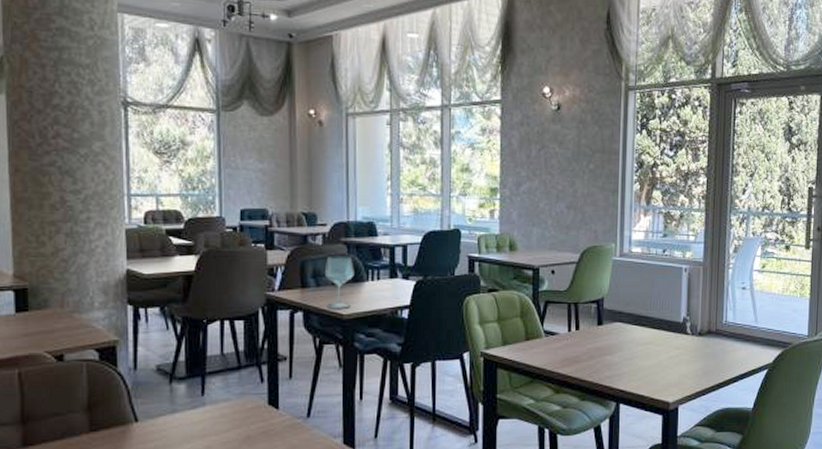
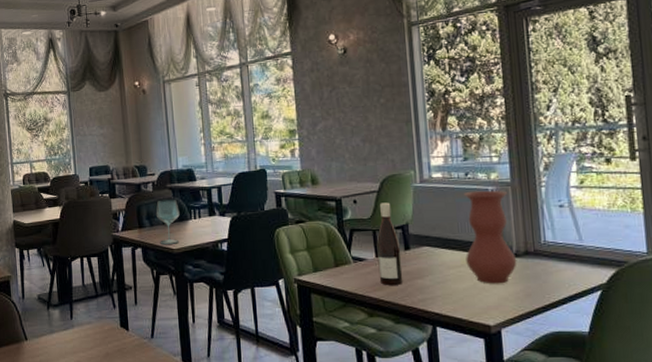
bottle: none [569,275,594,361] -> present [376,202,403,285]
vase: none [654,268,700,361] -> present [463,190,517,283]

